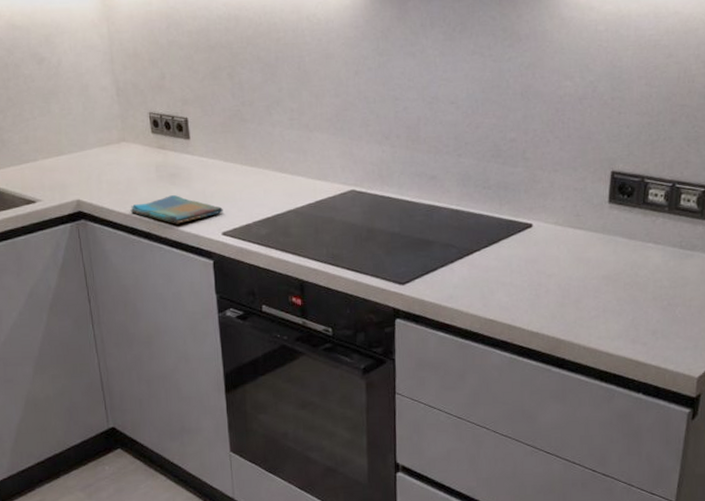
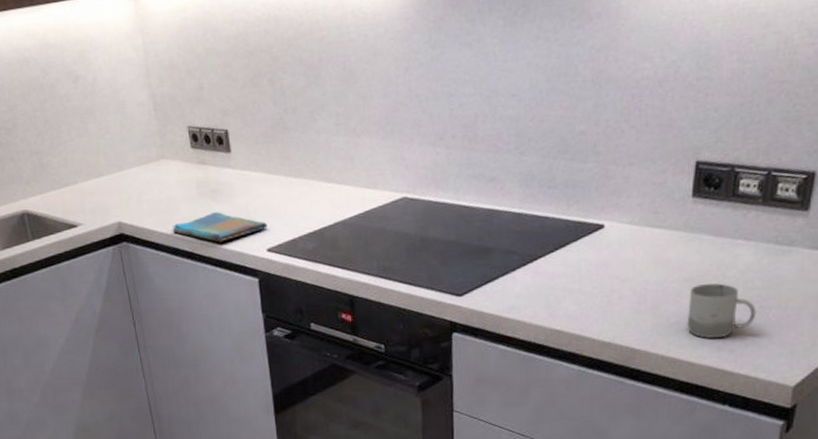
cup: none [605,281,665,332] -> present [687,283,756,339]

